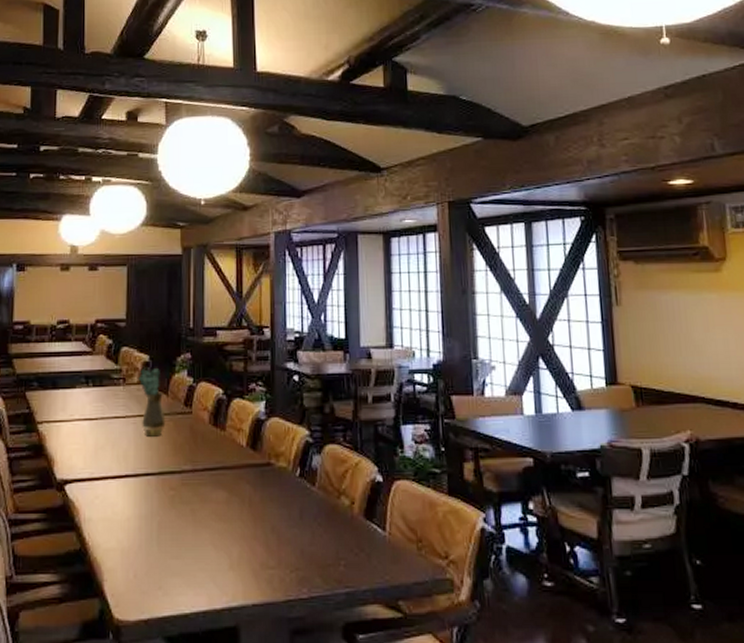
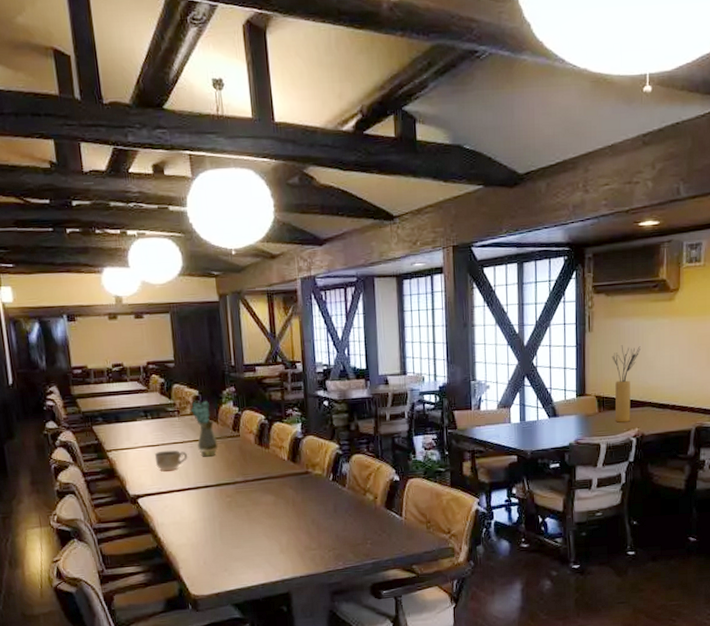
teacup: none [90,426,129,452] -> present [154,450,188,472]
vase: none [648,323,684,423] -> present [611,345,640,423]

